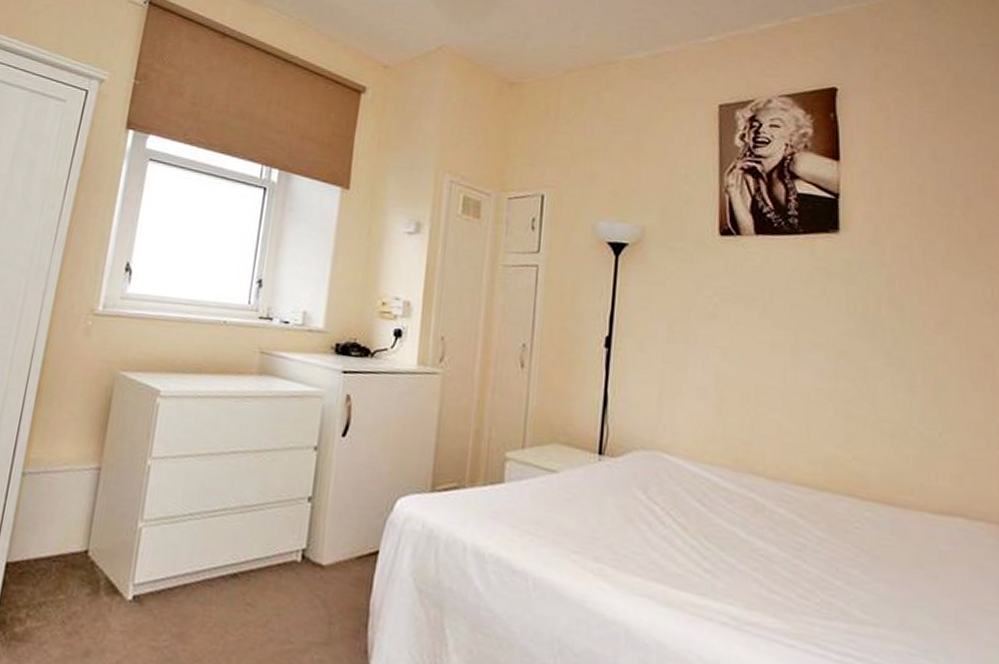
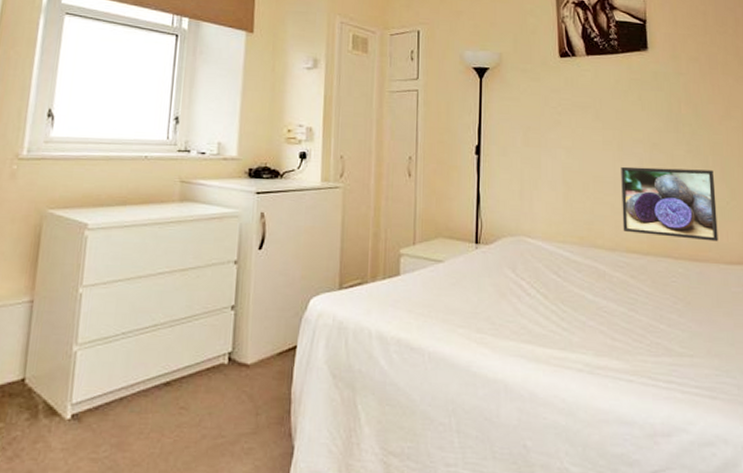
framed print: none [791,376,924,483] -> present [621,166,718,242]

